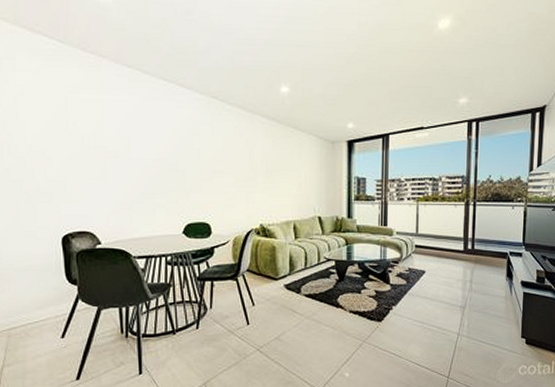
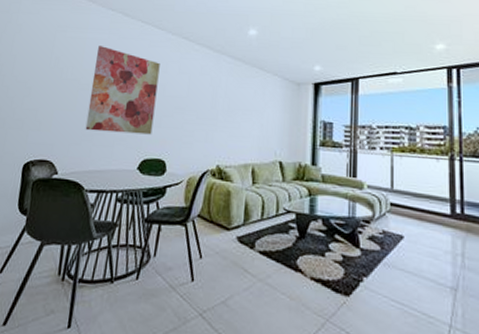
wall art: none [119,108,193,200] -> present [85,46,160,135]

